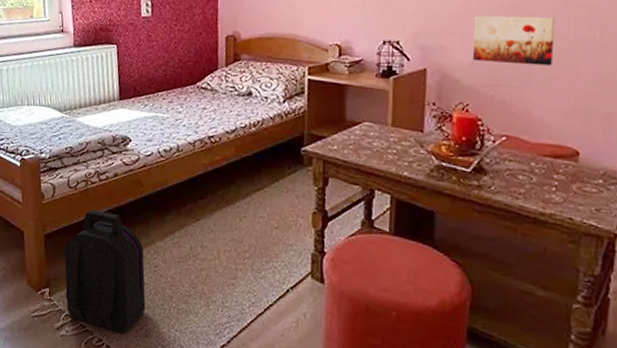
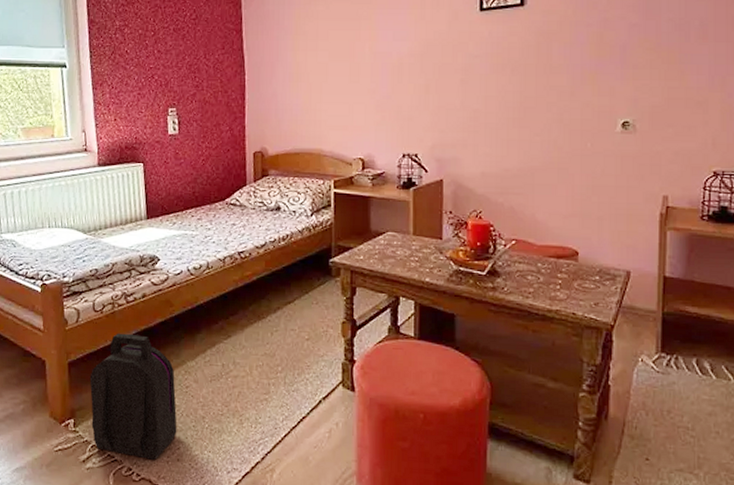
wall art: present [473,15,556,66] -> none [483,129,553,174]

